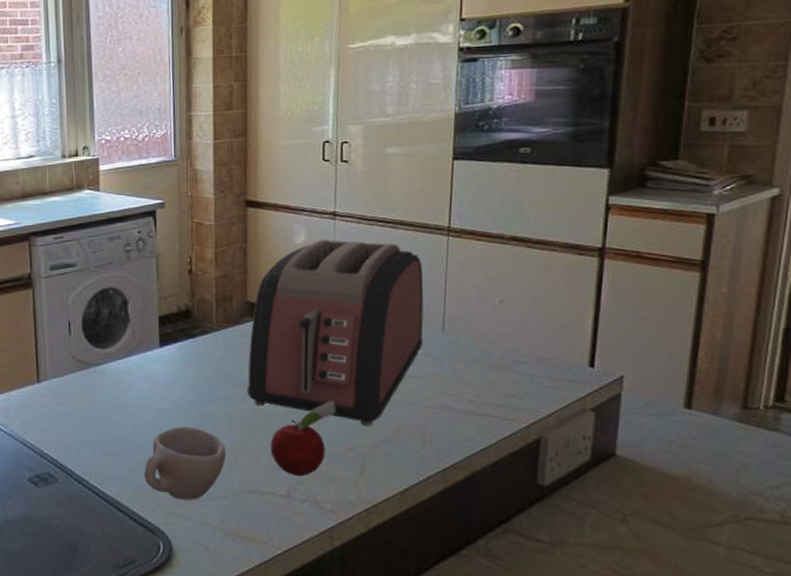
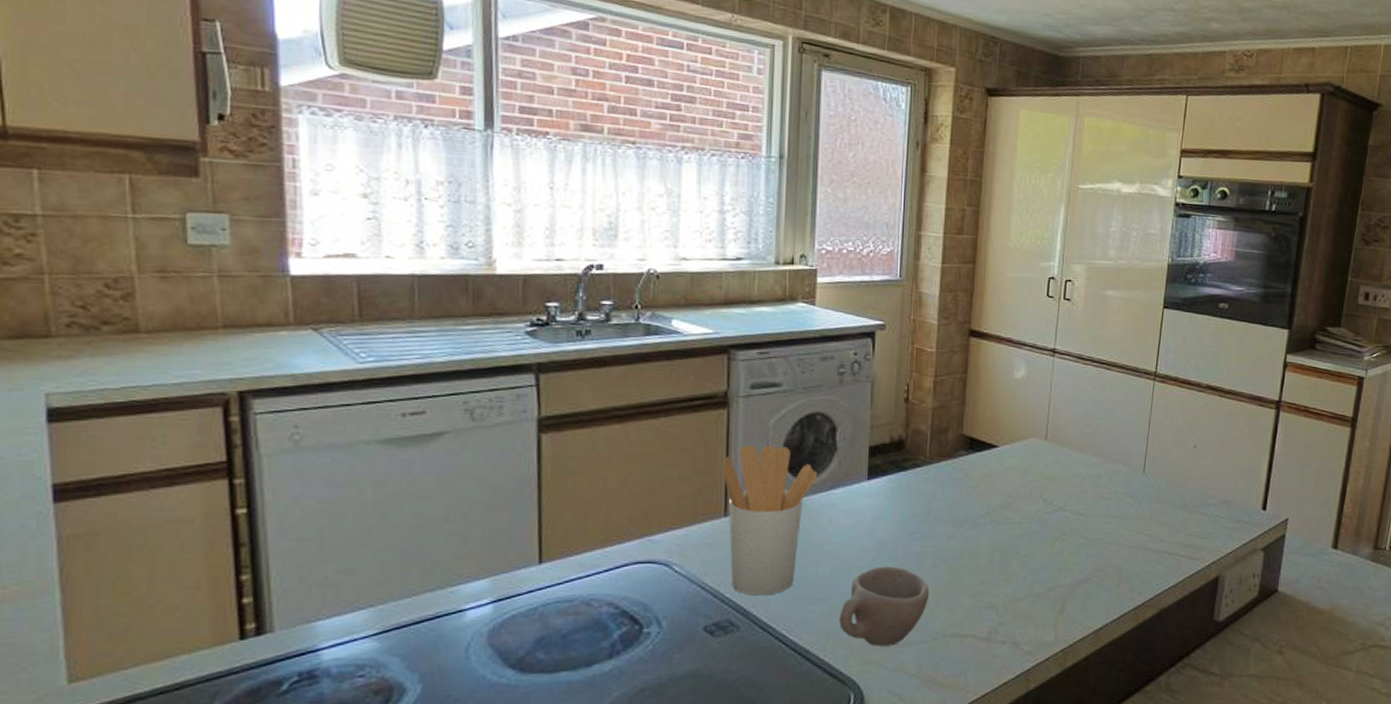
utensil holder: none [32,319,114,452] -> present [721,445,818,596]
toaster: present [247,239,424,427] -> none [955,375,1130,566]
fruit: present [270,401,335,477] -> none [974,540,1041,618]

